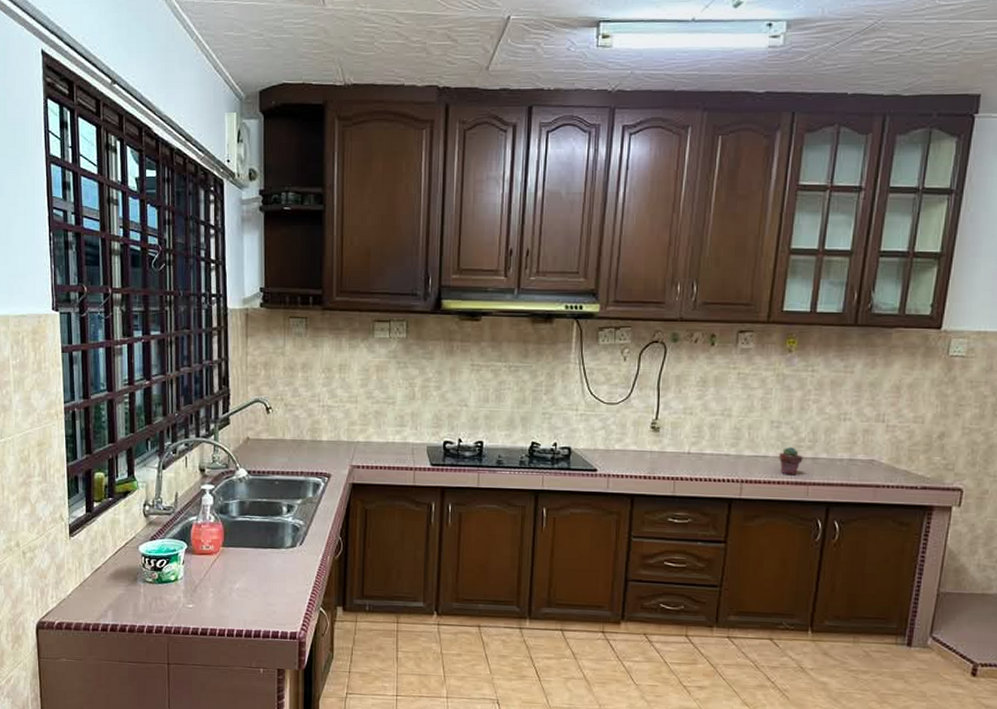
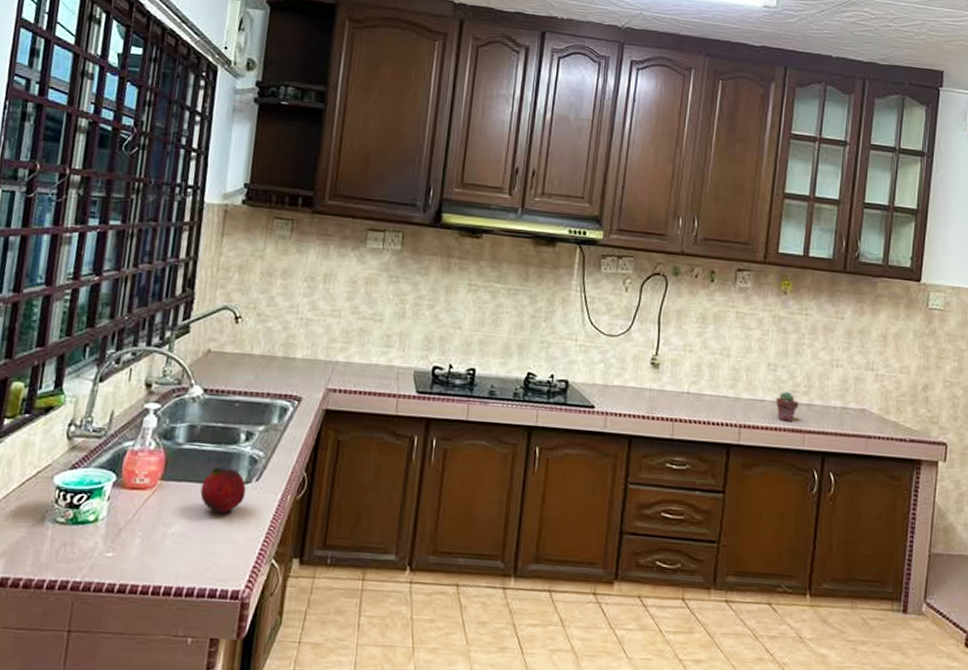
fruit: none [256,535,293,572] -> present [200,467,247,513]

